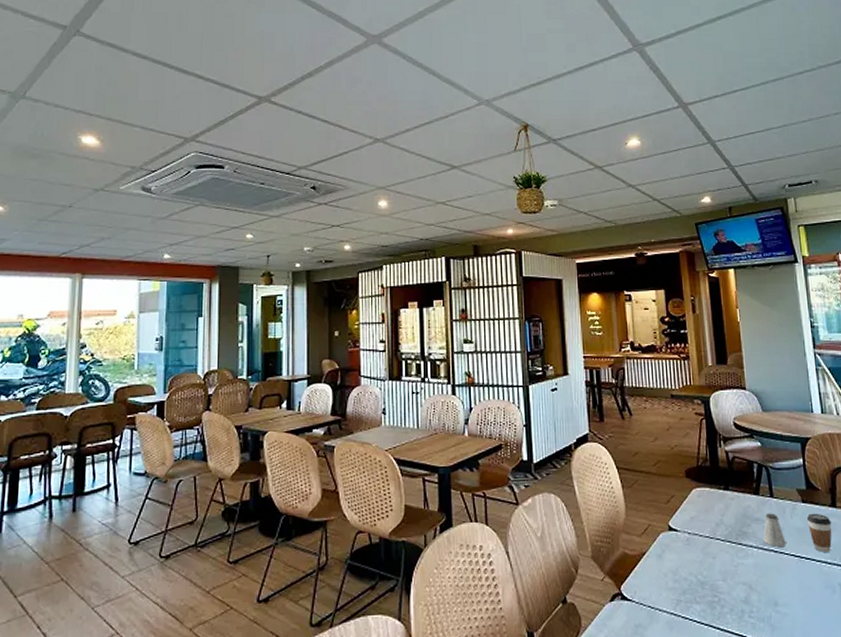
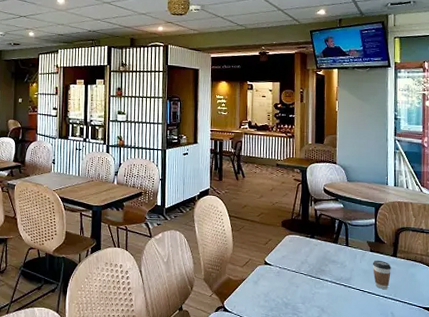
saltshaker: present [763,513,786,547] -> none [337,257,354,282]

